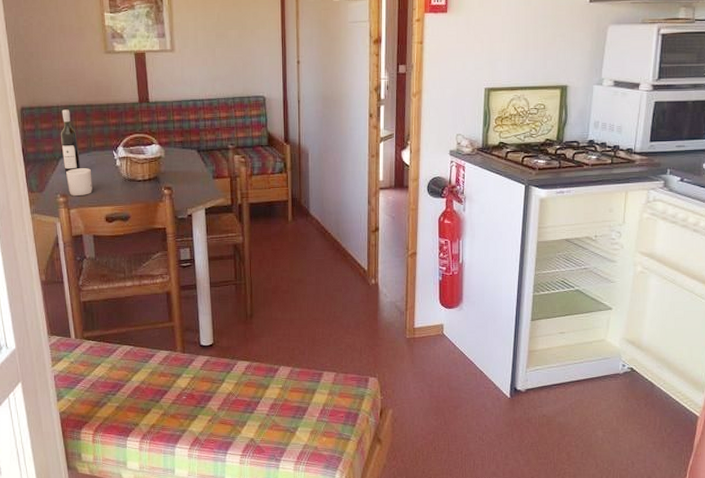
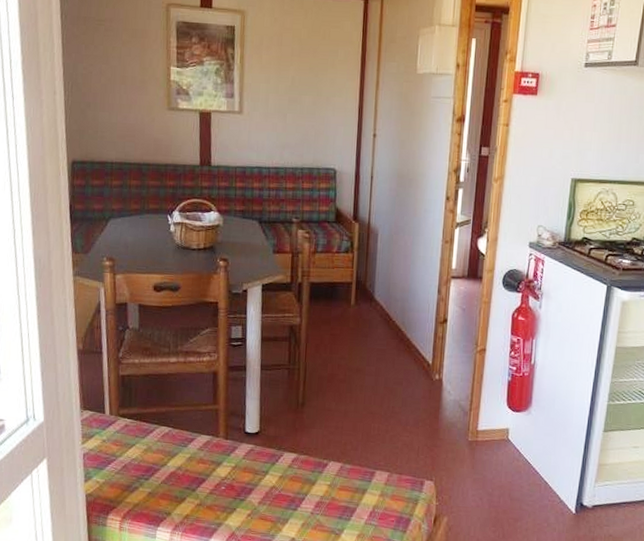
bottle: present [60,109,81,173] -> none [112,166,132,235]
mug: present [66,168,92,197] -> none [115,230,143,261]

